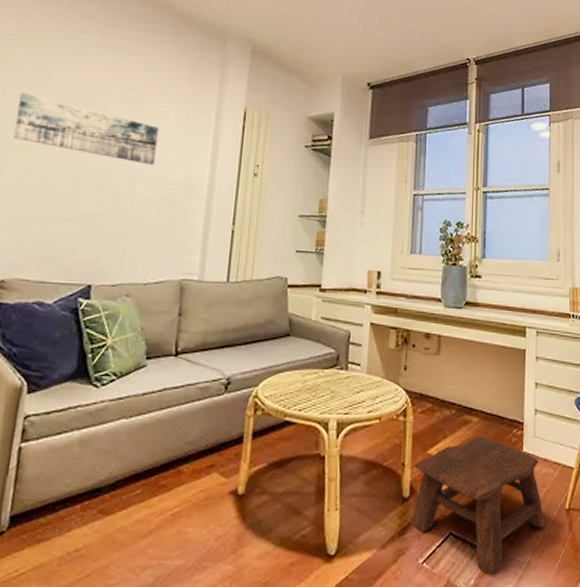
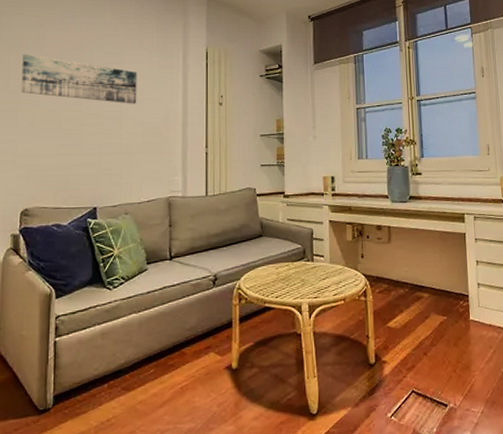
stool: present [412,435,544,576] -> none [378,308,493,425]

